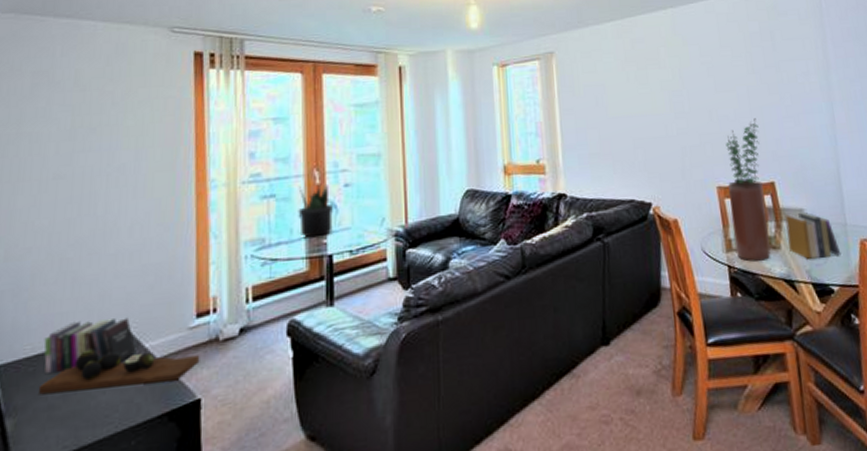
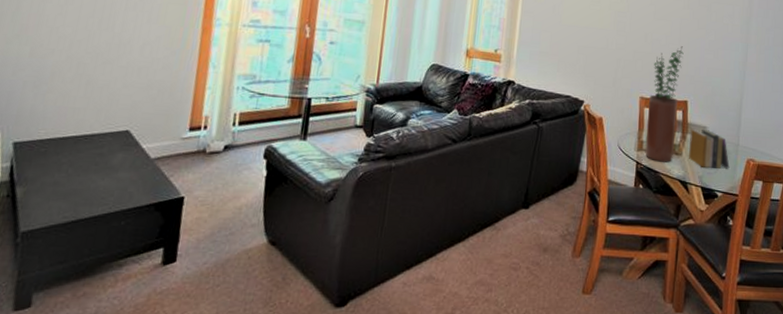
decorative tray: present [38,349,200,395] -> none [47,141,188,179]
books: present [44,317,137,373] -> none [54,116,135,156]
planter: present [298,185,334,238] -> none [286,37,319,82]

